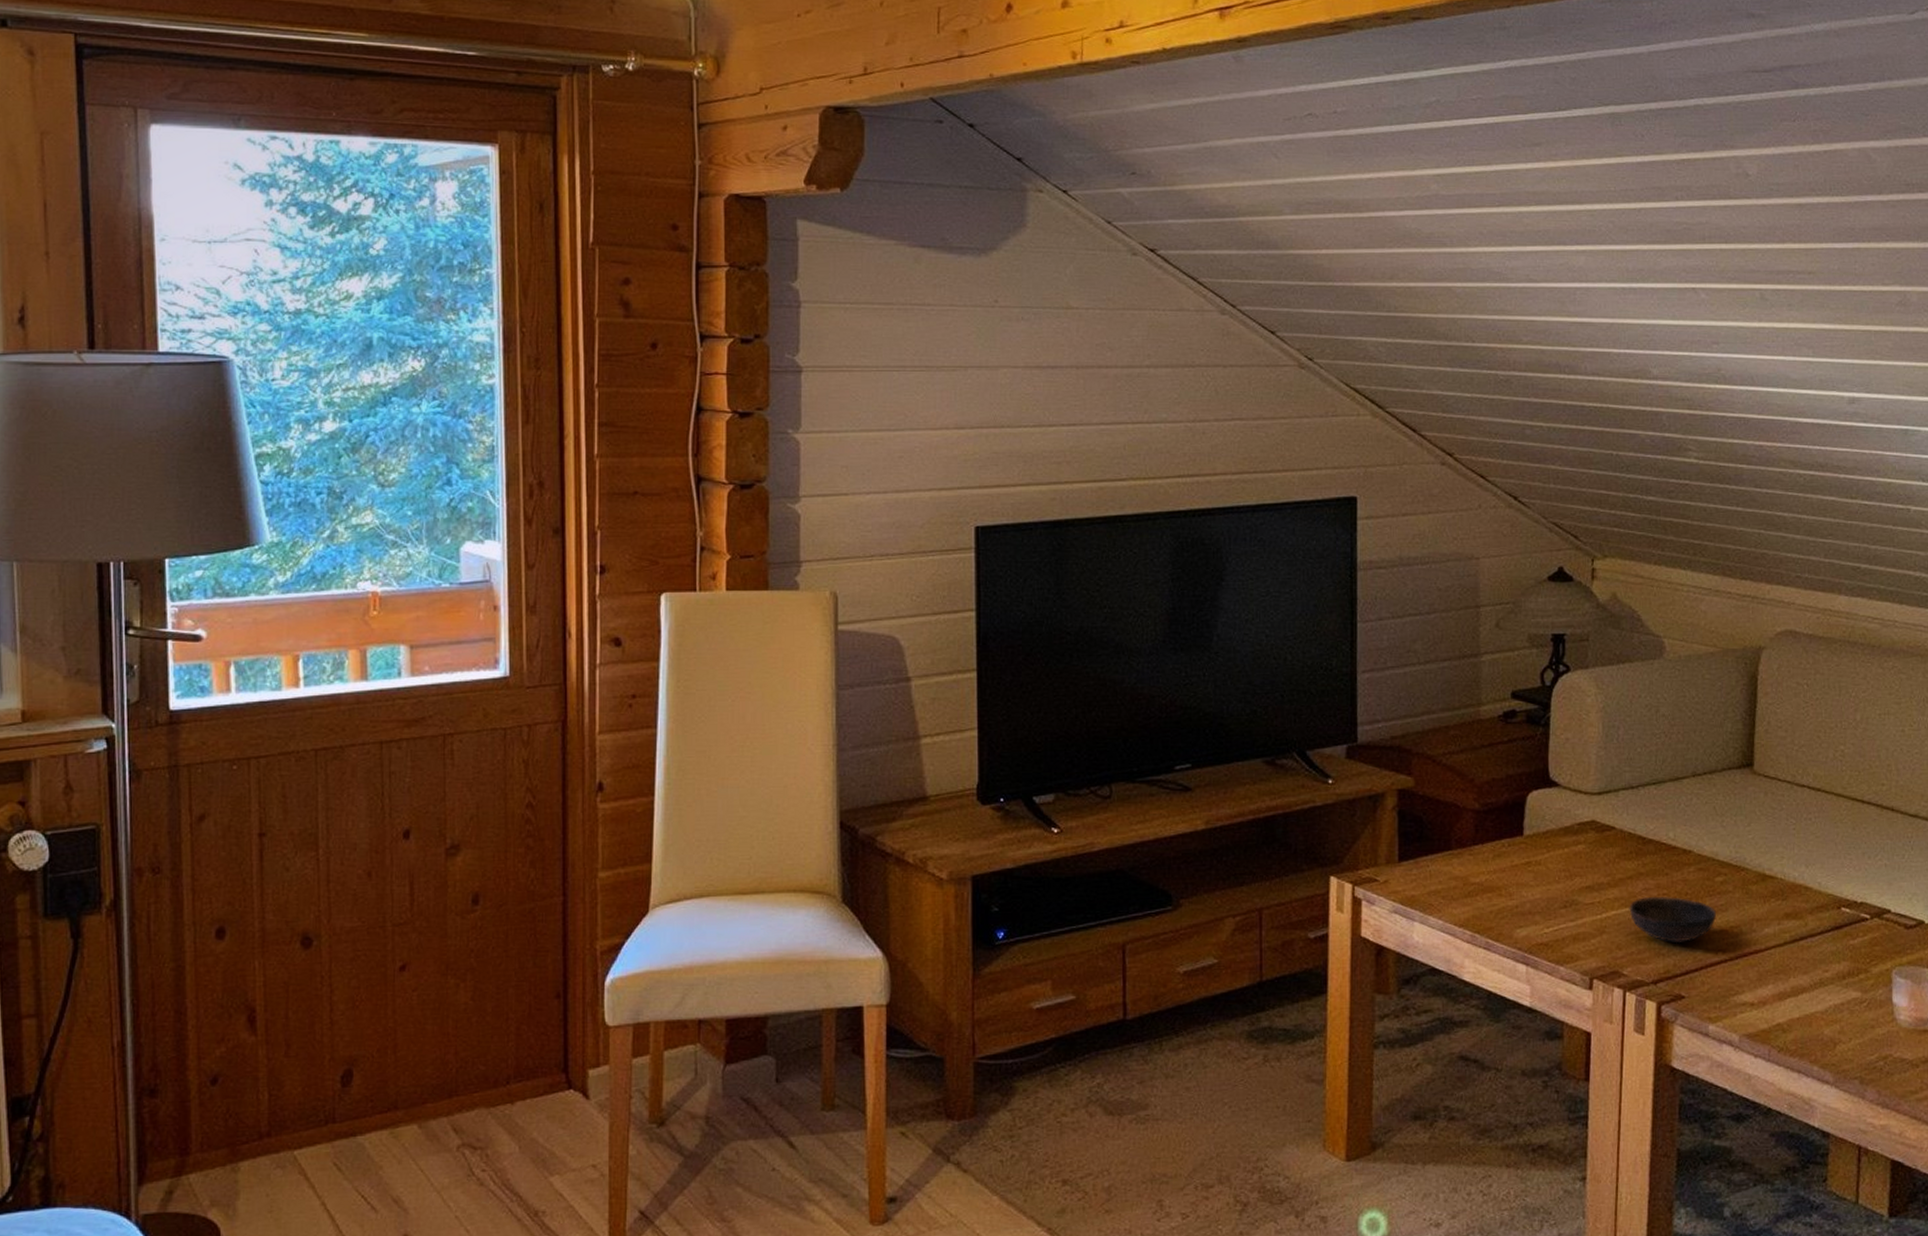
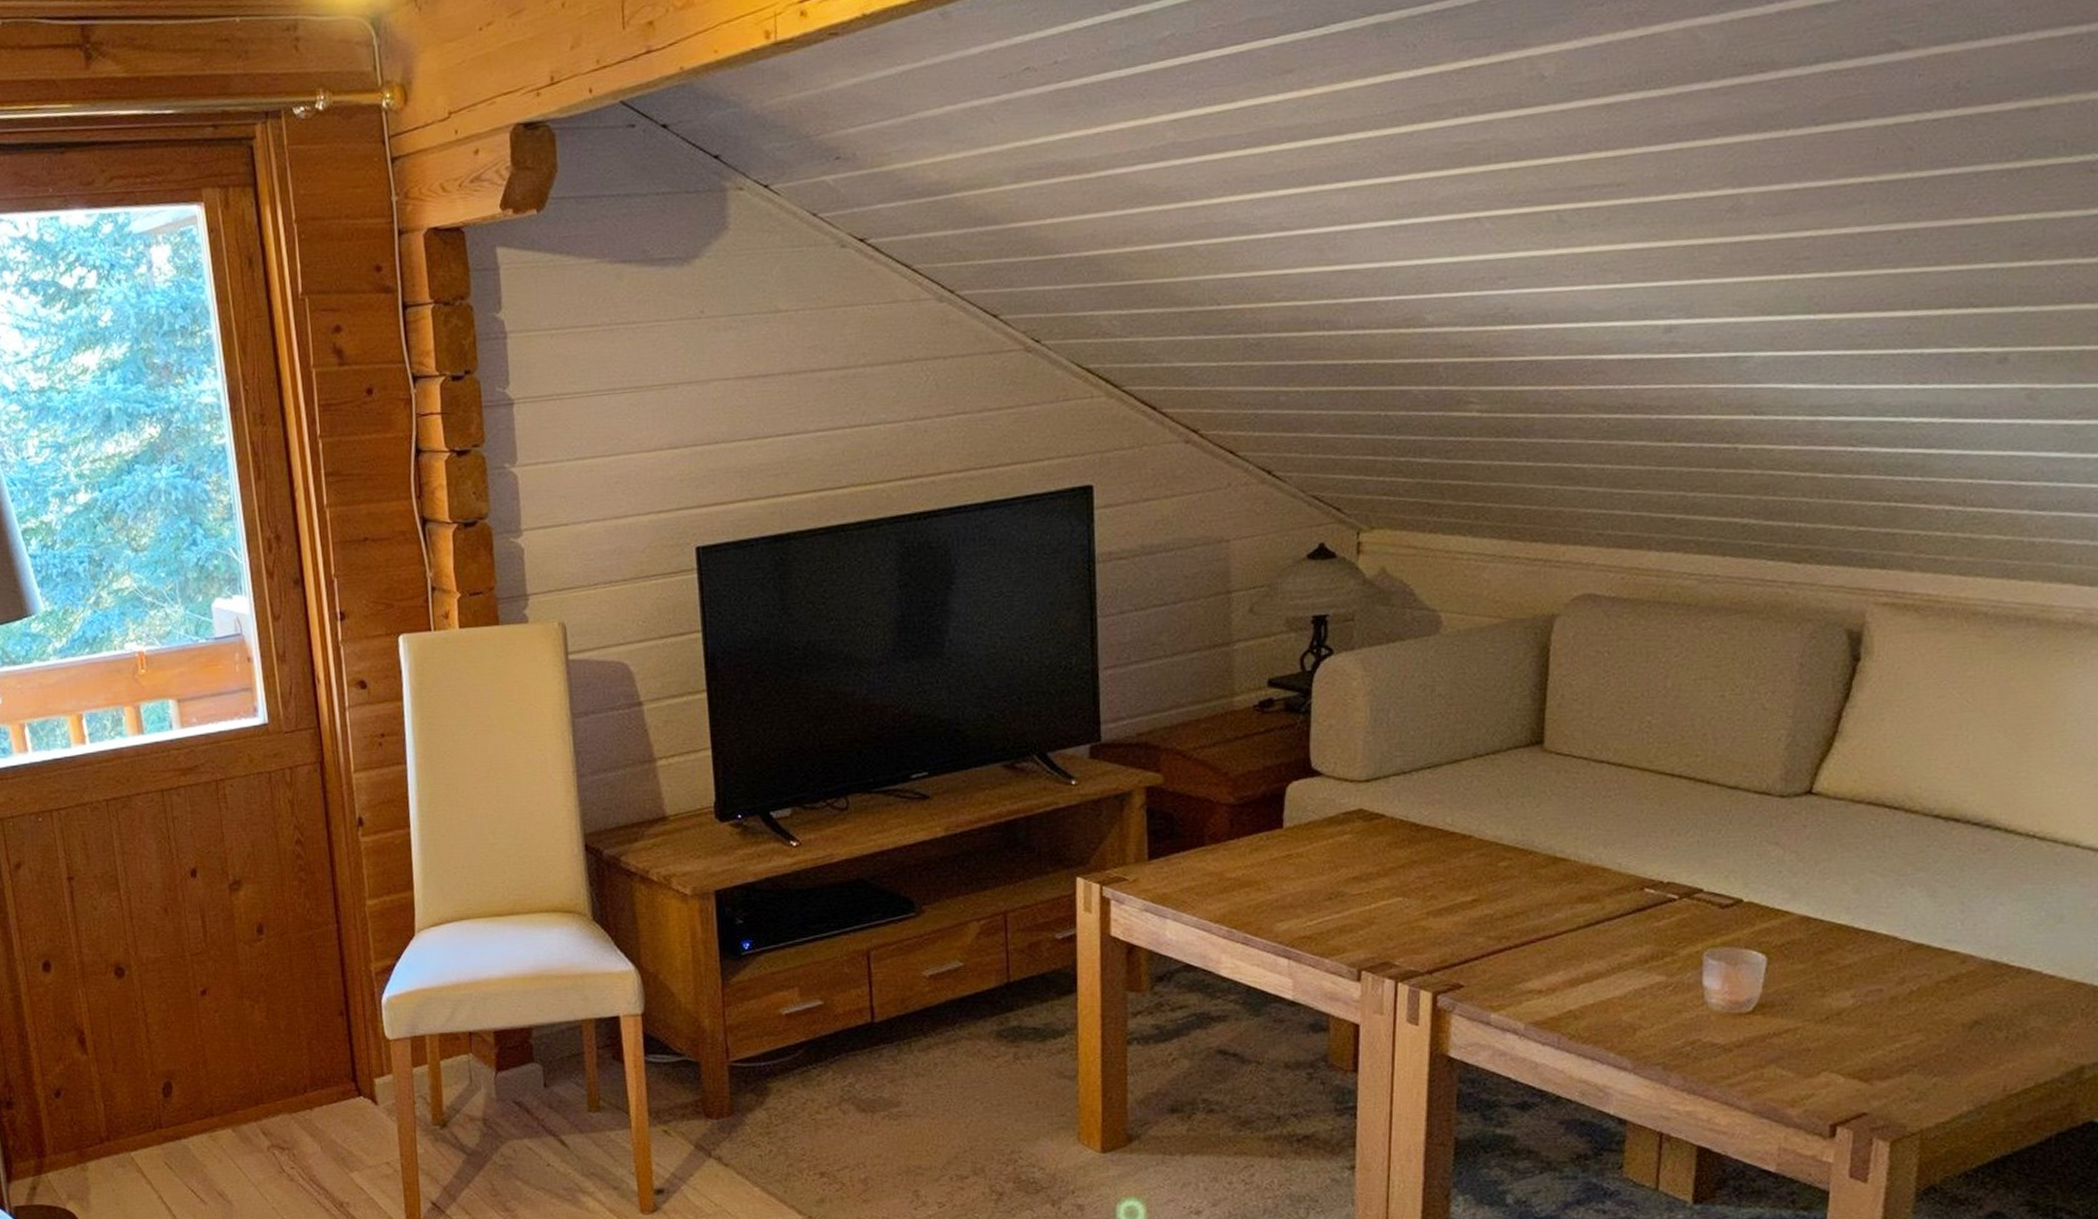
bowl: present [1629,896,1717,944] -> none [1401,884,1501,932]

